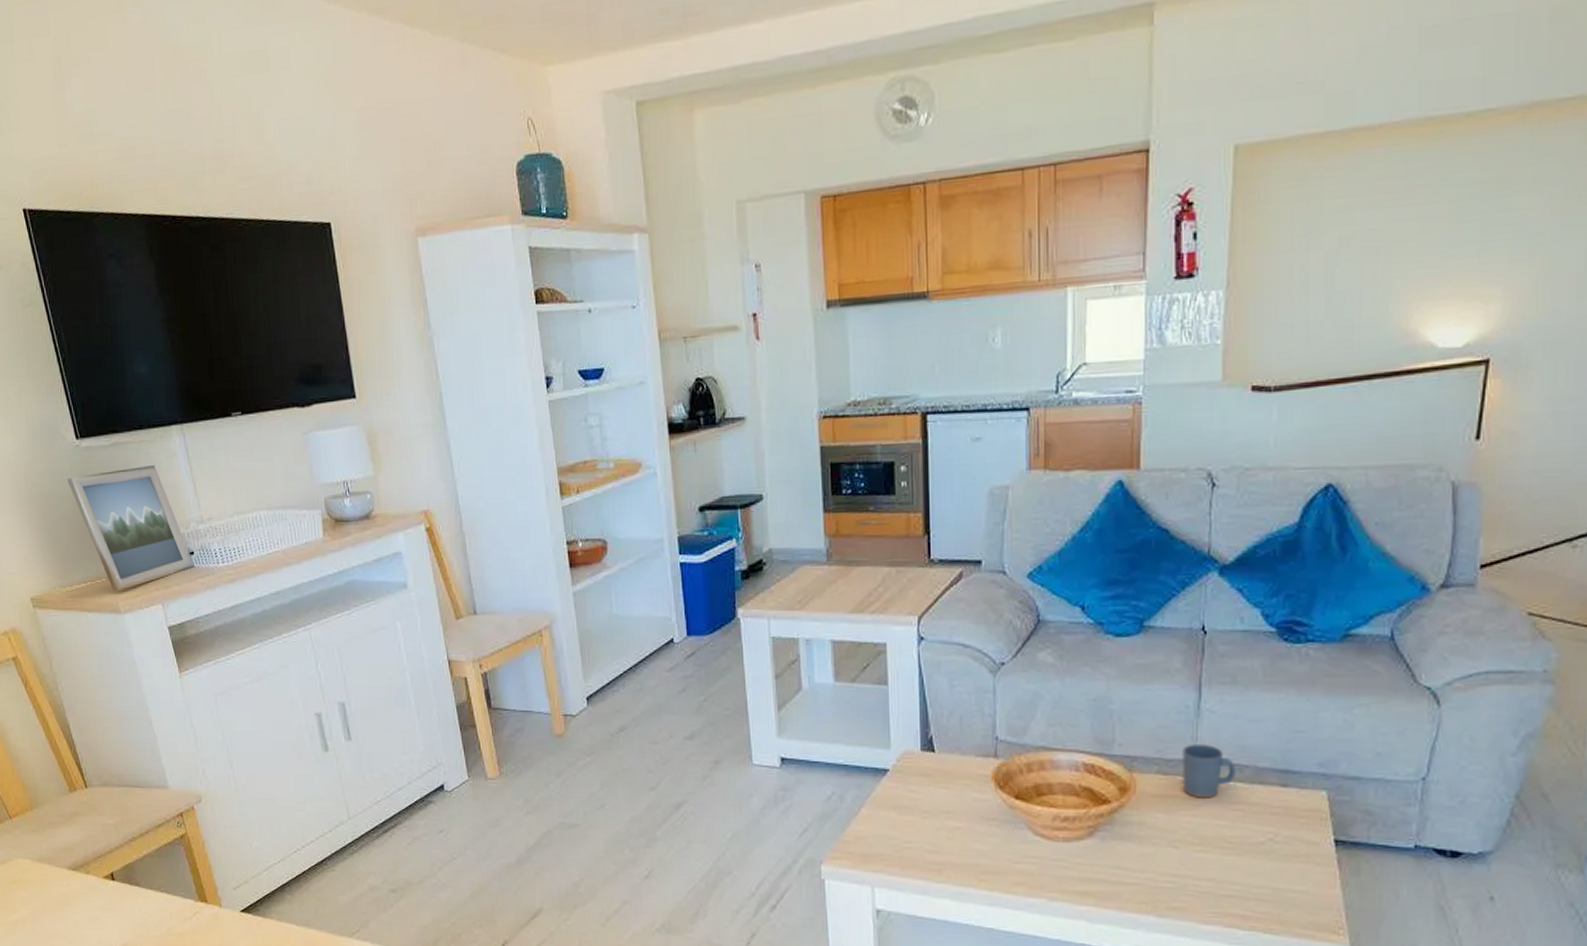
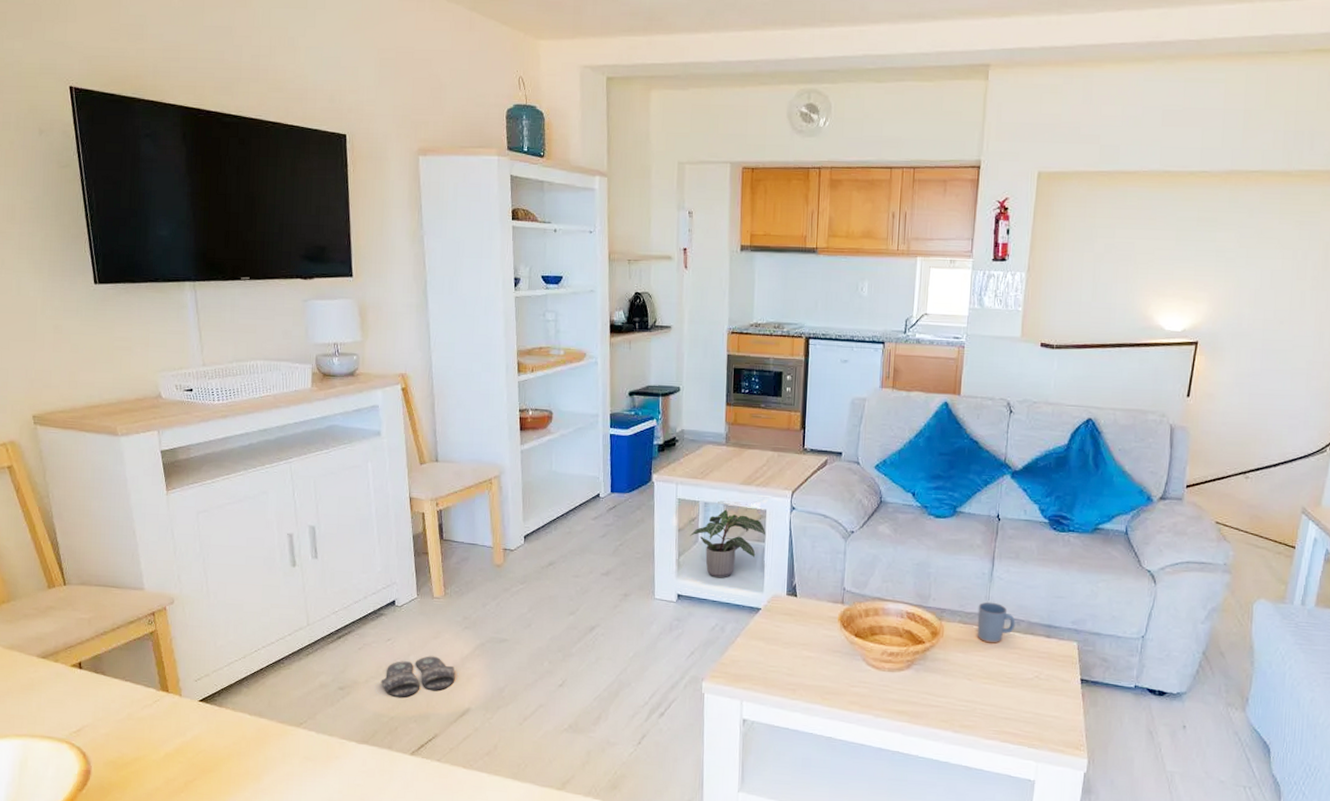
picture frame: present [67,464,196,592] -> none [81,312,193,417]
slippers: none [437,848,522,899] -> present [381,656,455,697]
potted plant: none [790,646,887,734] -> present [690,509,765,578]

